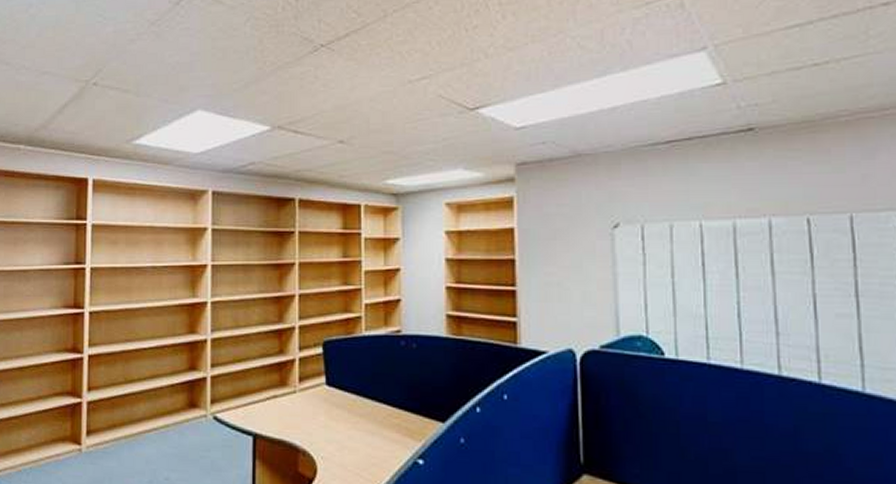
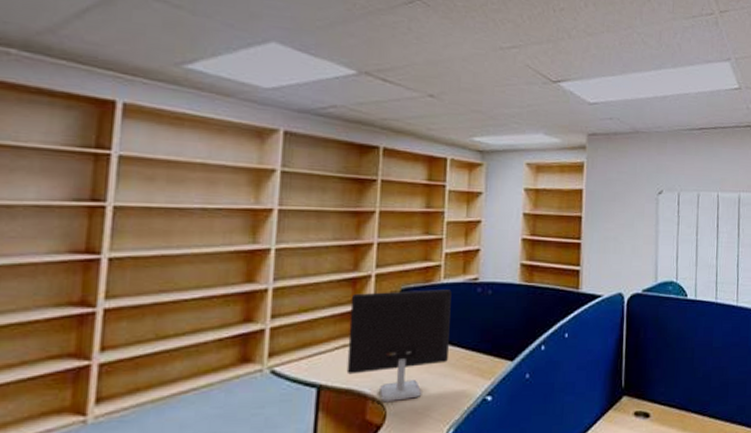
computer monitor: none [278,342,376,457] -> present [346,289,452,403]

